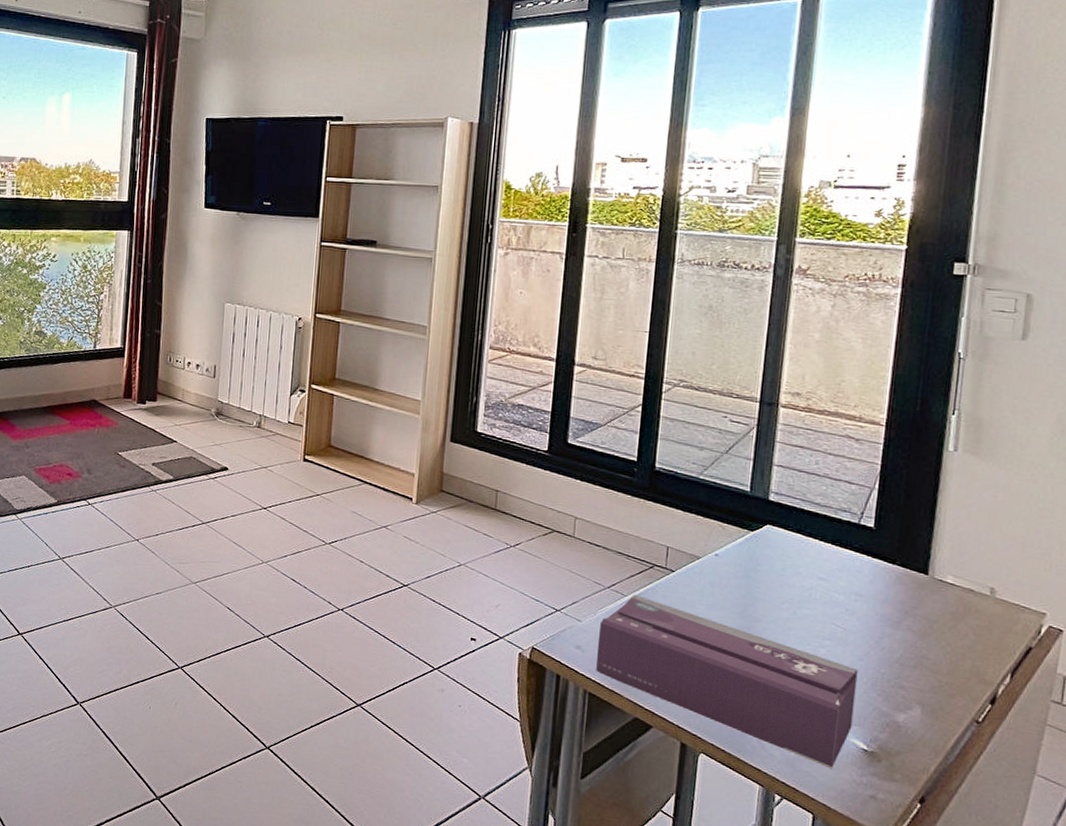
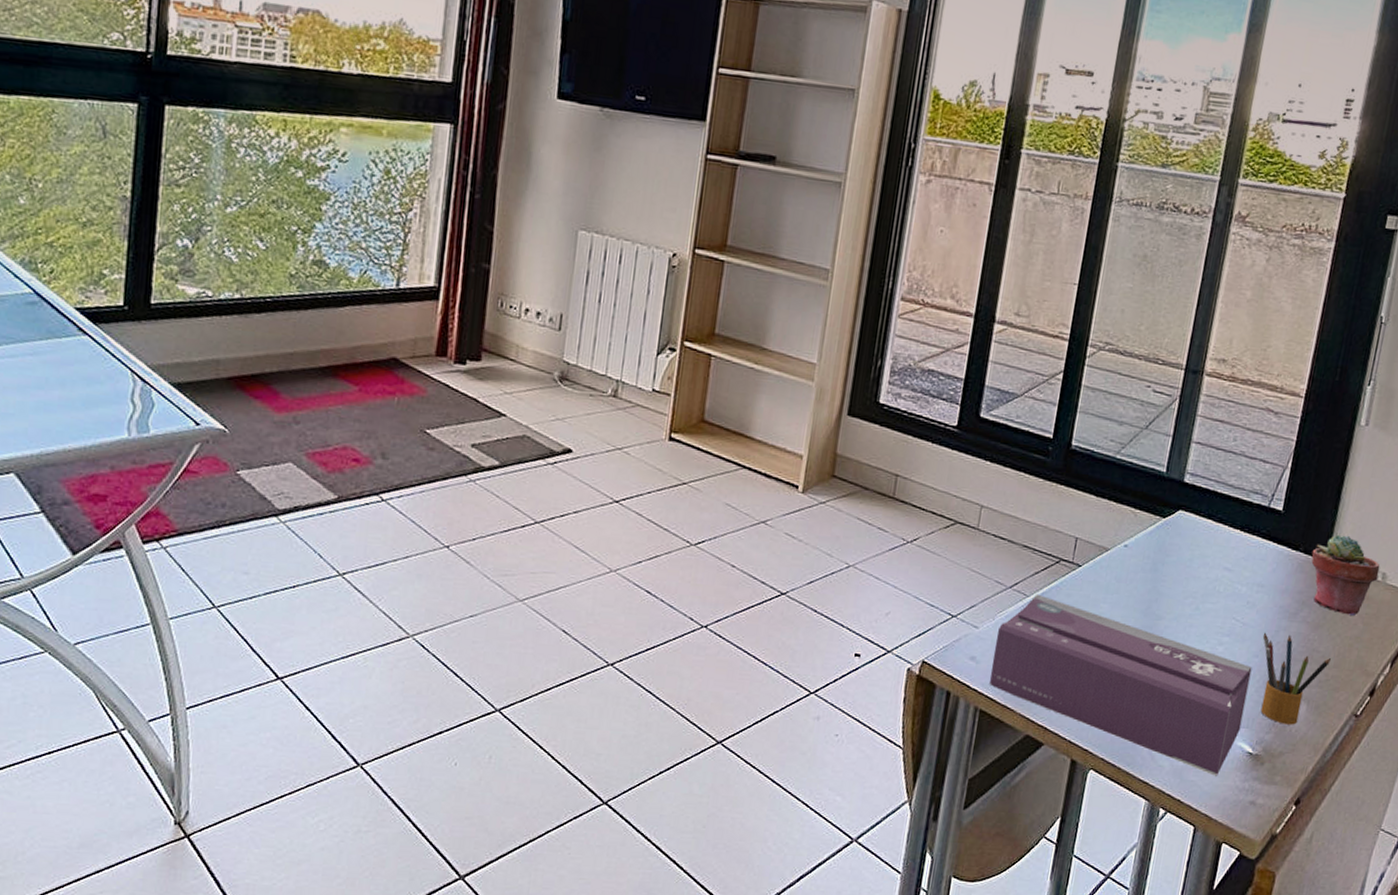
pencil box: none [866,638,944,727] -> present [1260,632,1332,725]
potted succulent: none [910,550,987,628] -> present [1311,534,1380,617]

